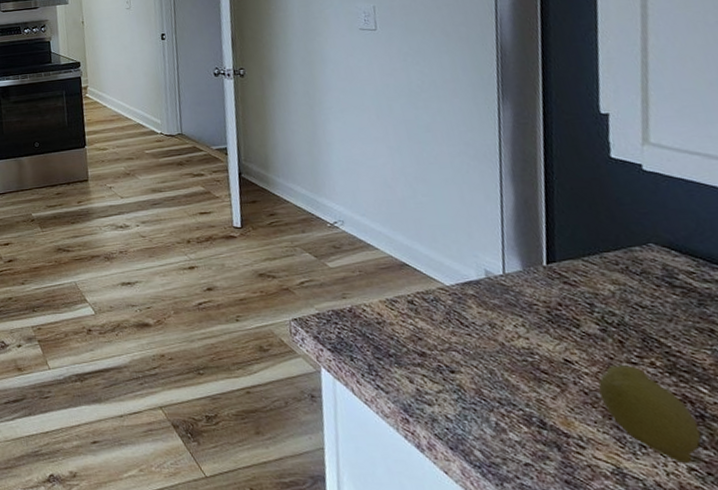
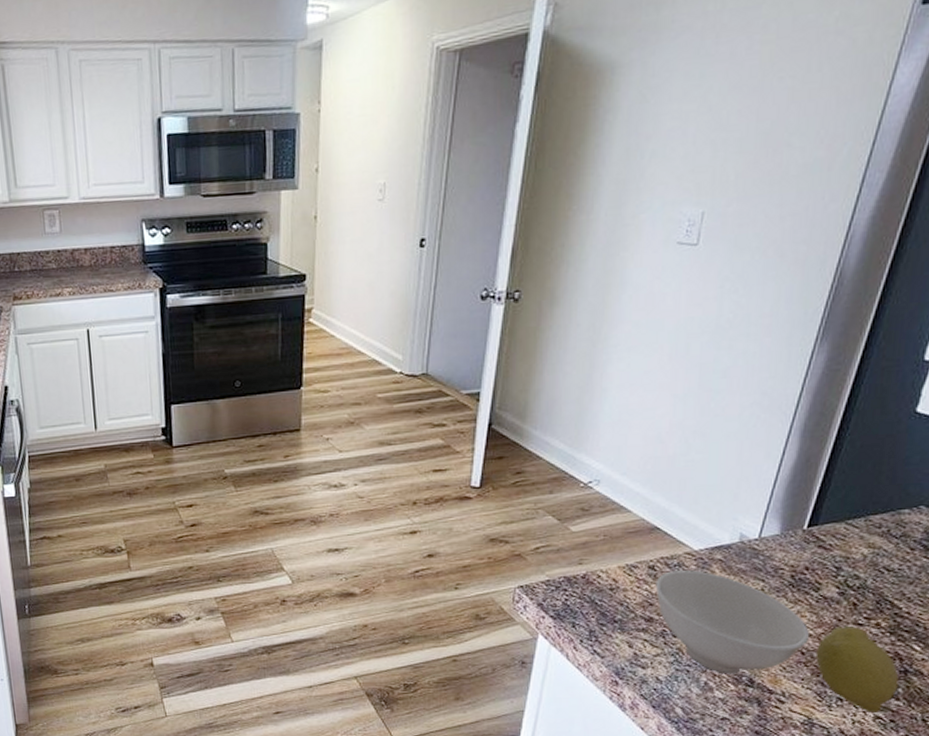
bowl: none [418,305,588,415] -> present [655,570,811,675]

